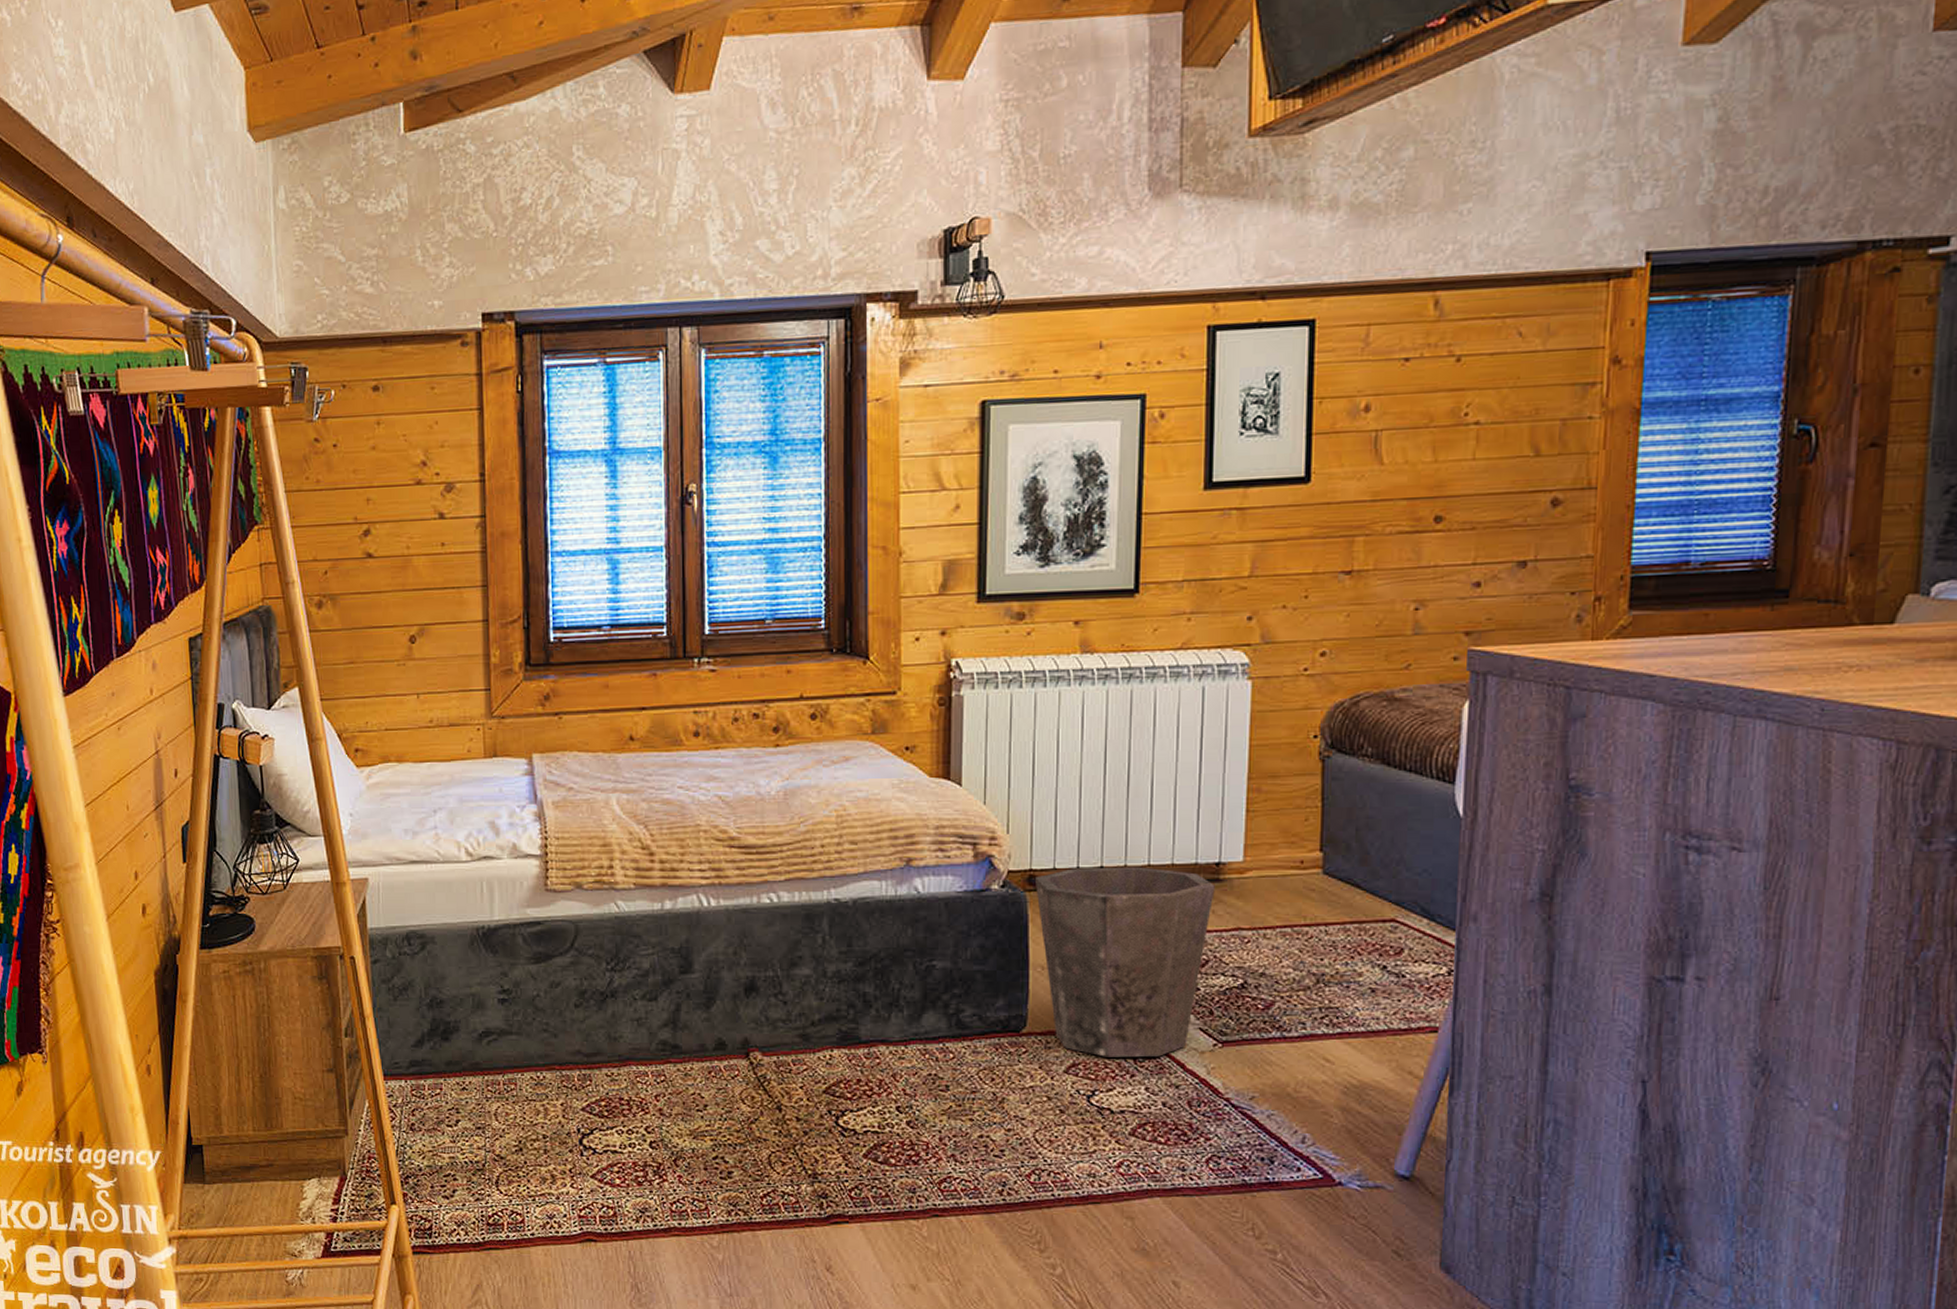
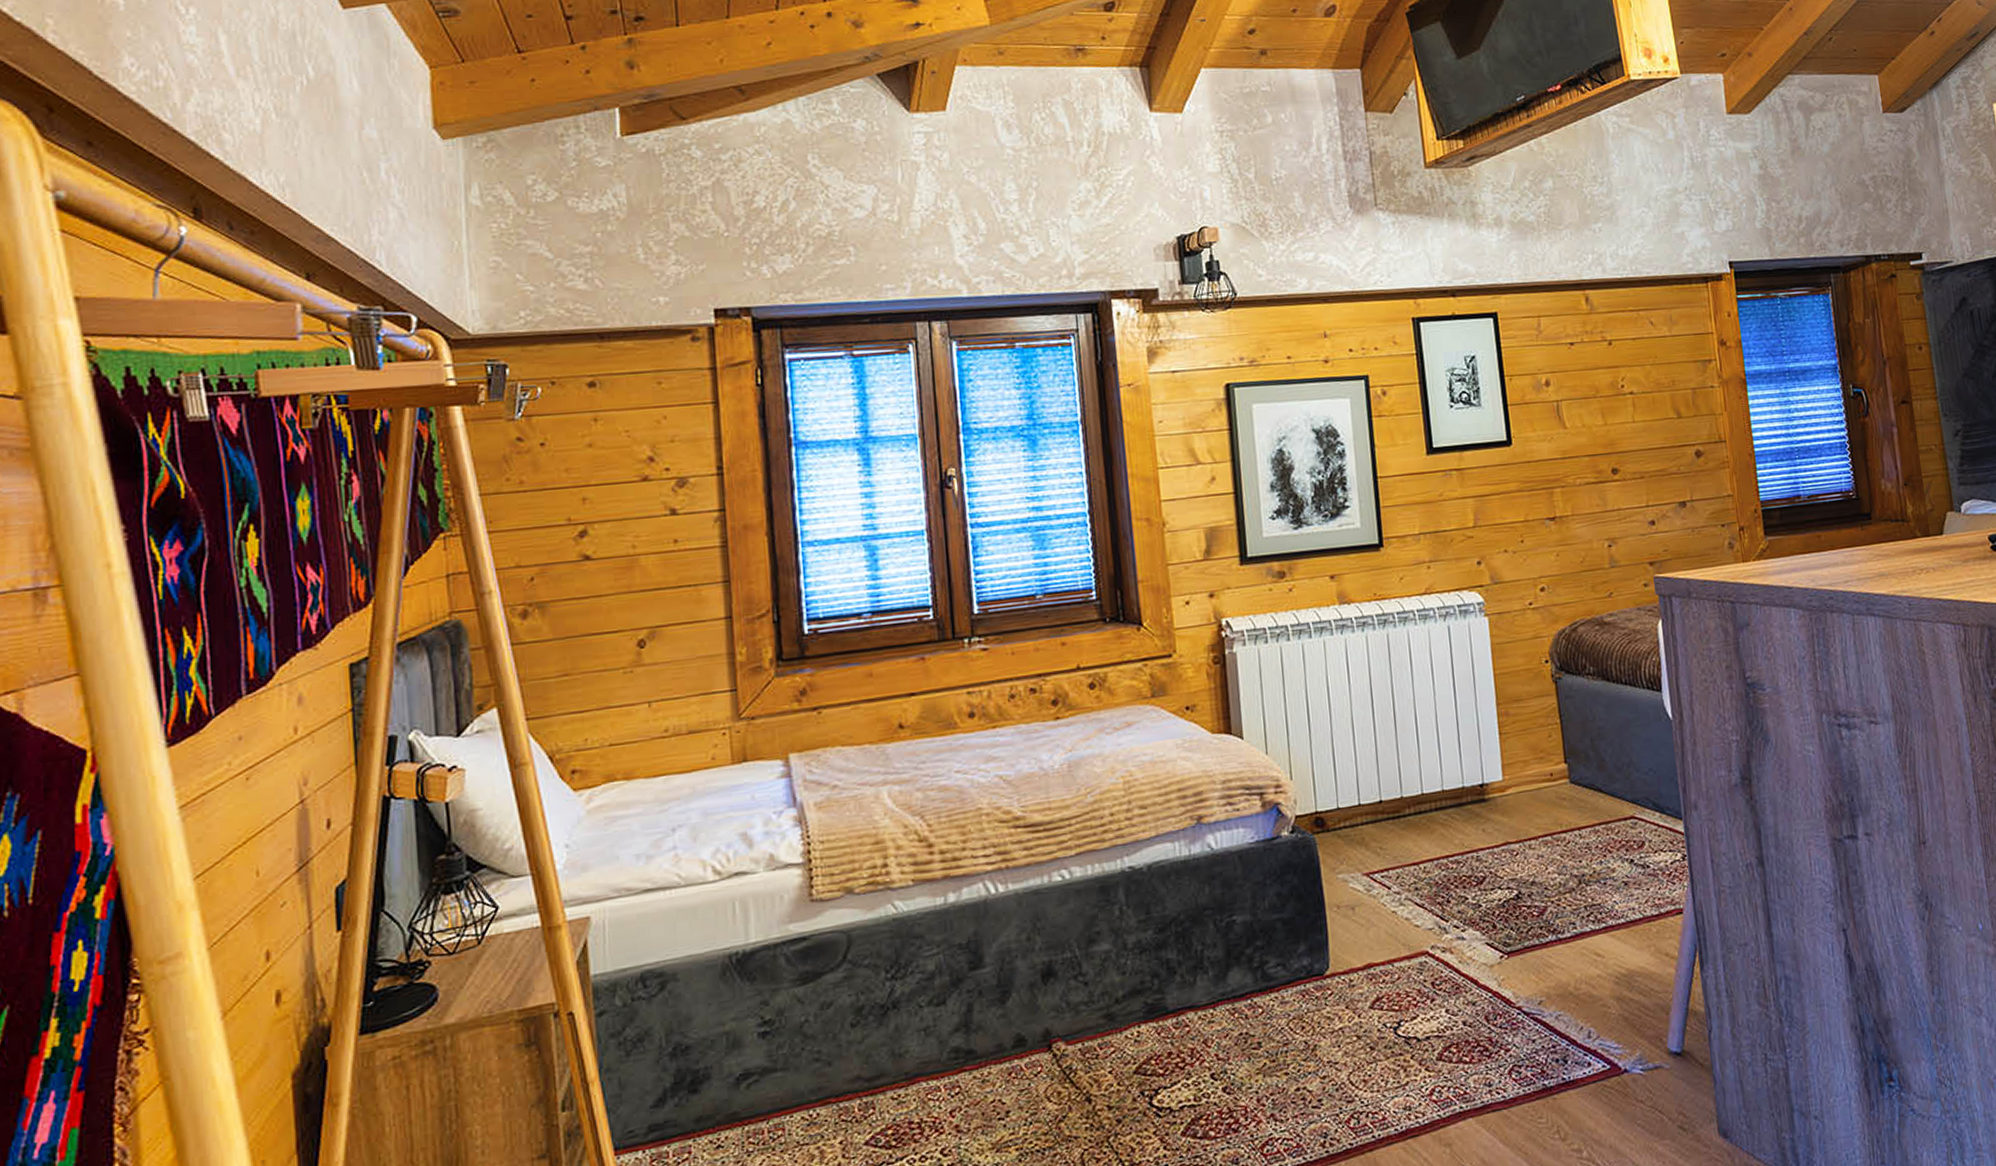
waste bin: present [1034,866,1215,1058] -> none [1320,796,1483,986]

